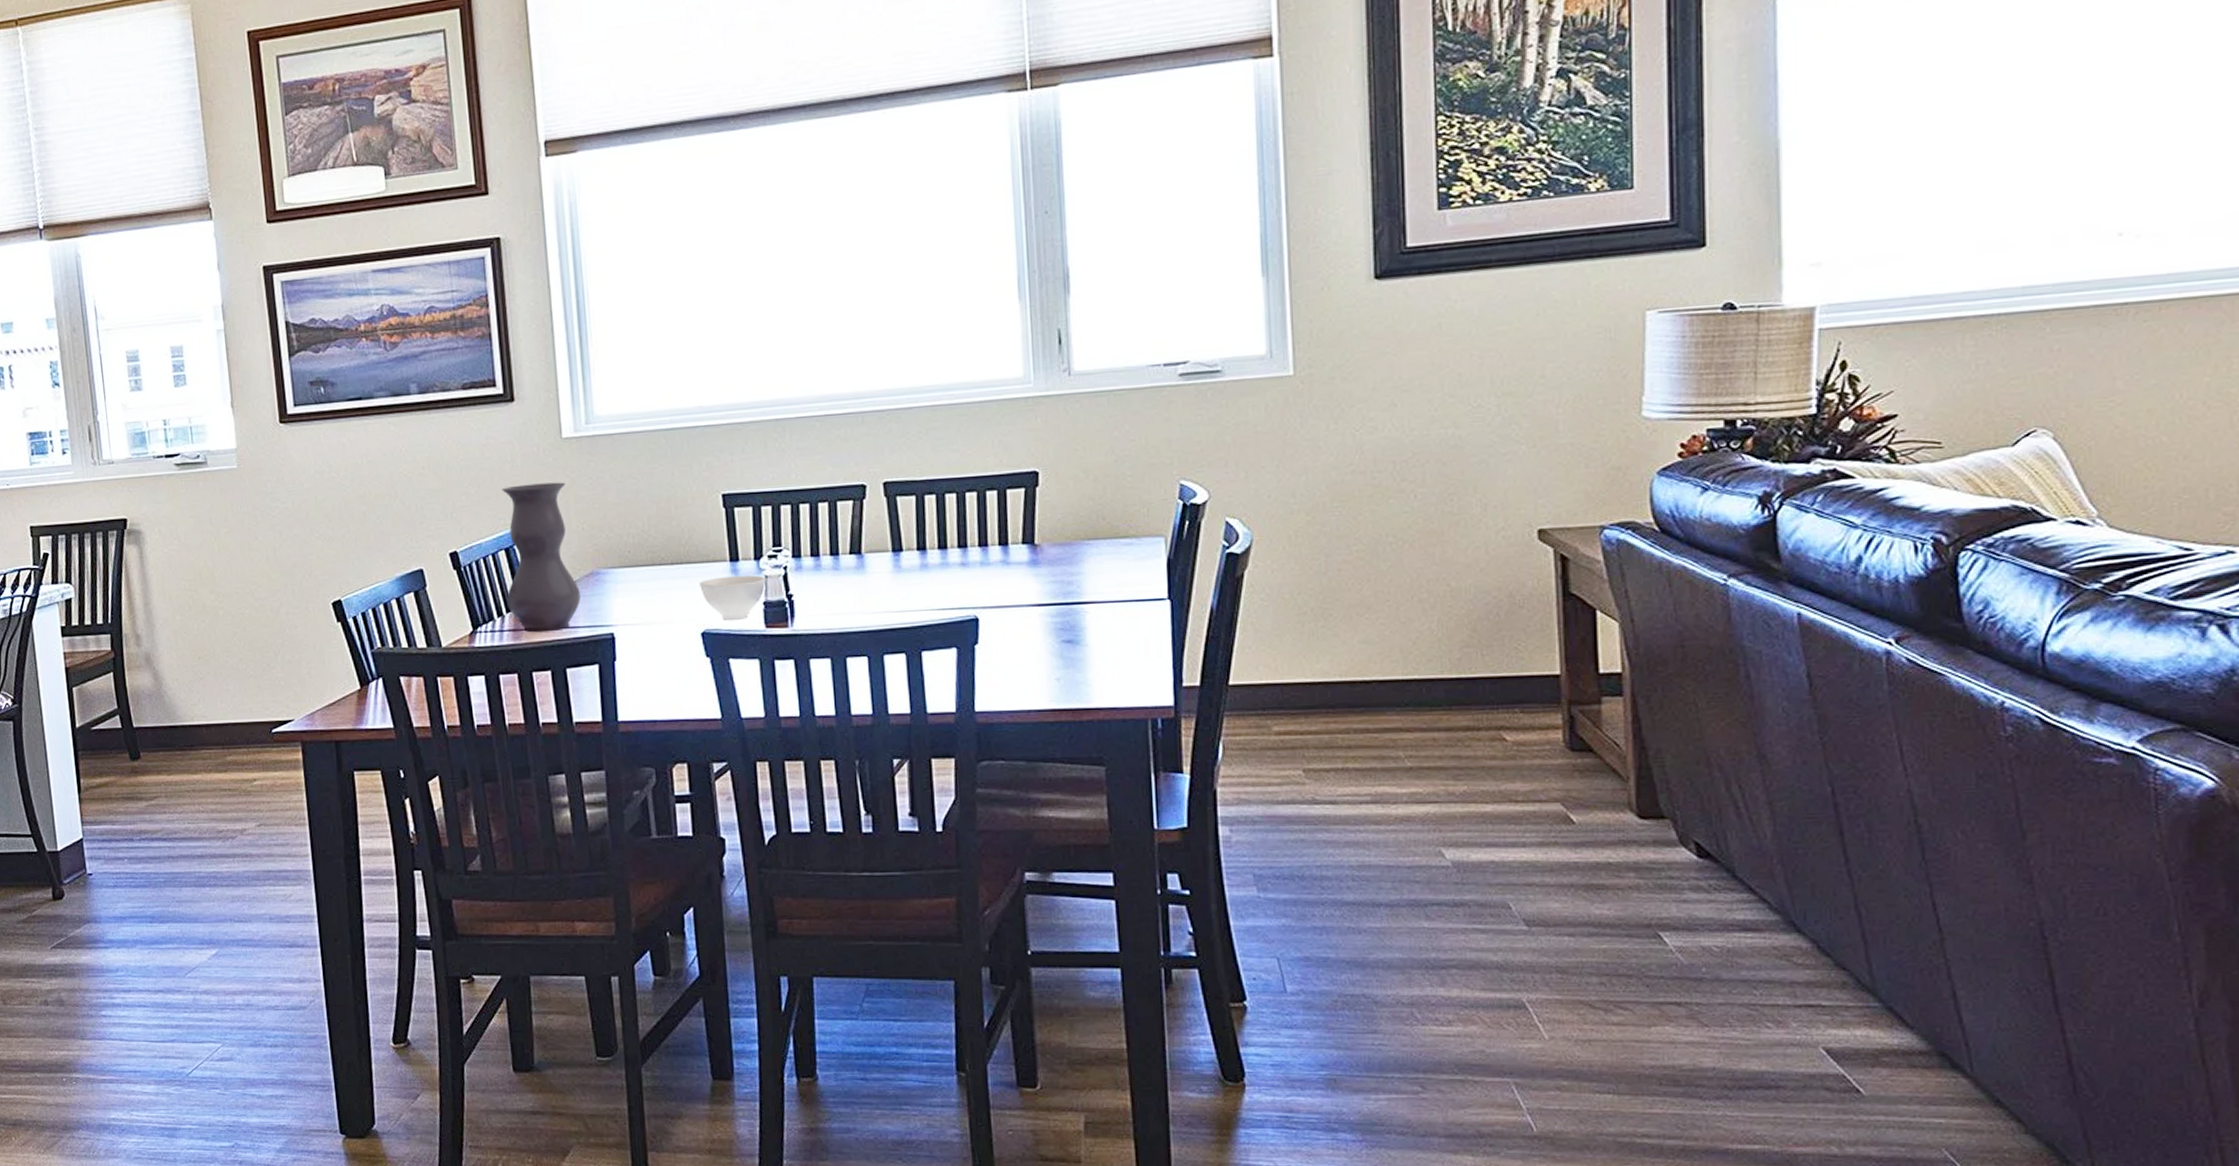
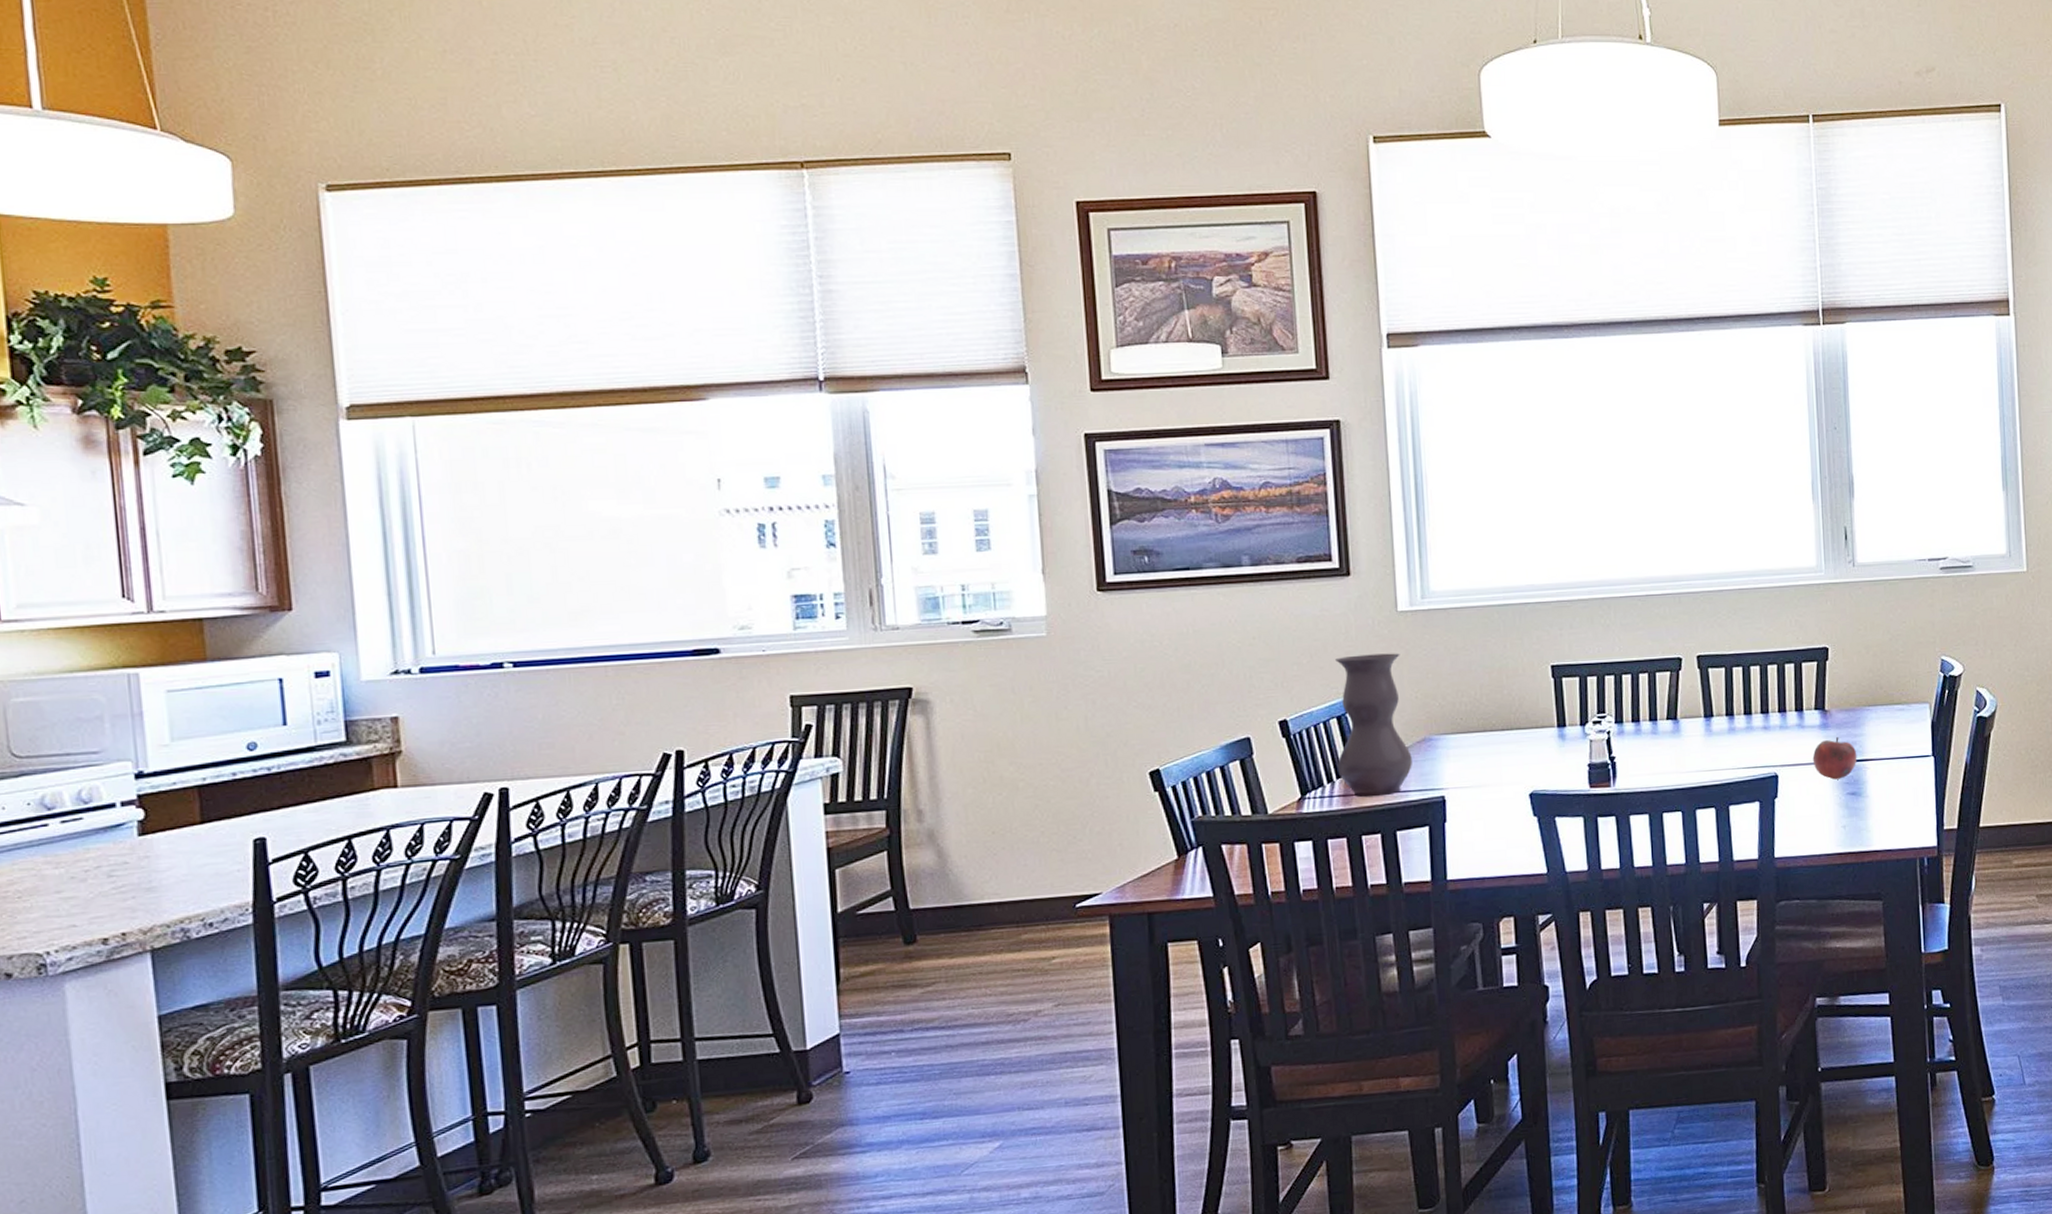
bowl: present [698,575,766,621] -> none [1527,739,1591,783]
fruit: none [1019,576,1074,625] -> present [1812,737,1857,780]

